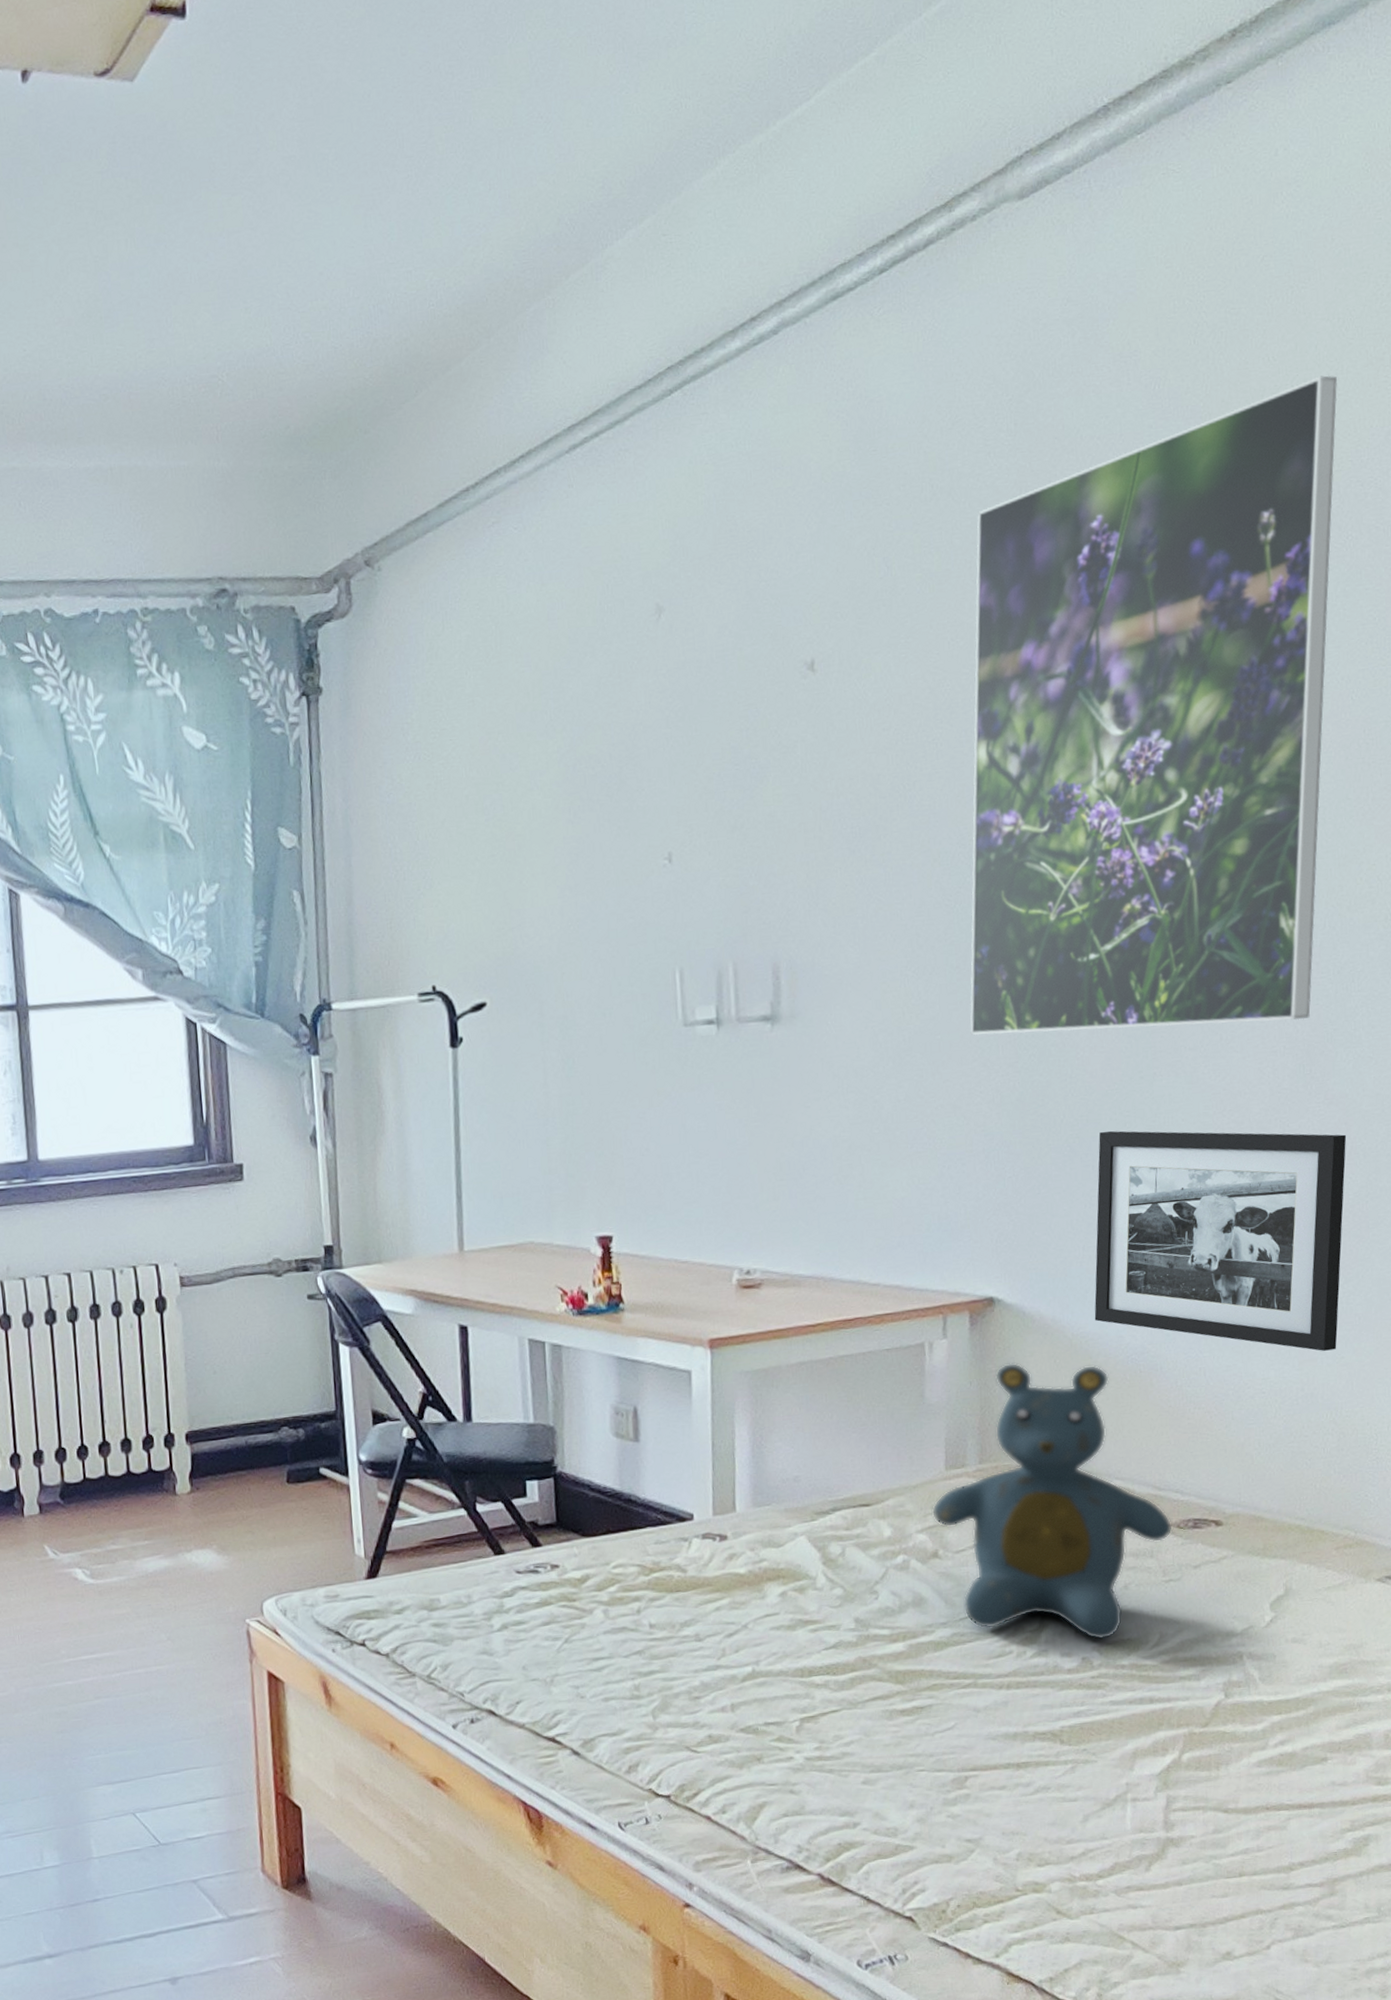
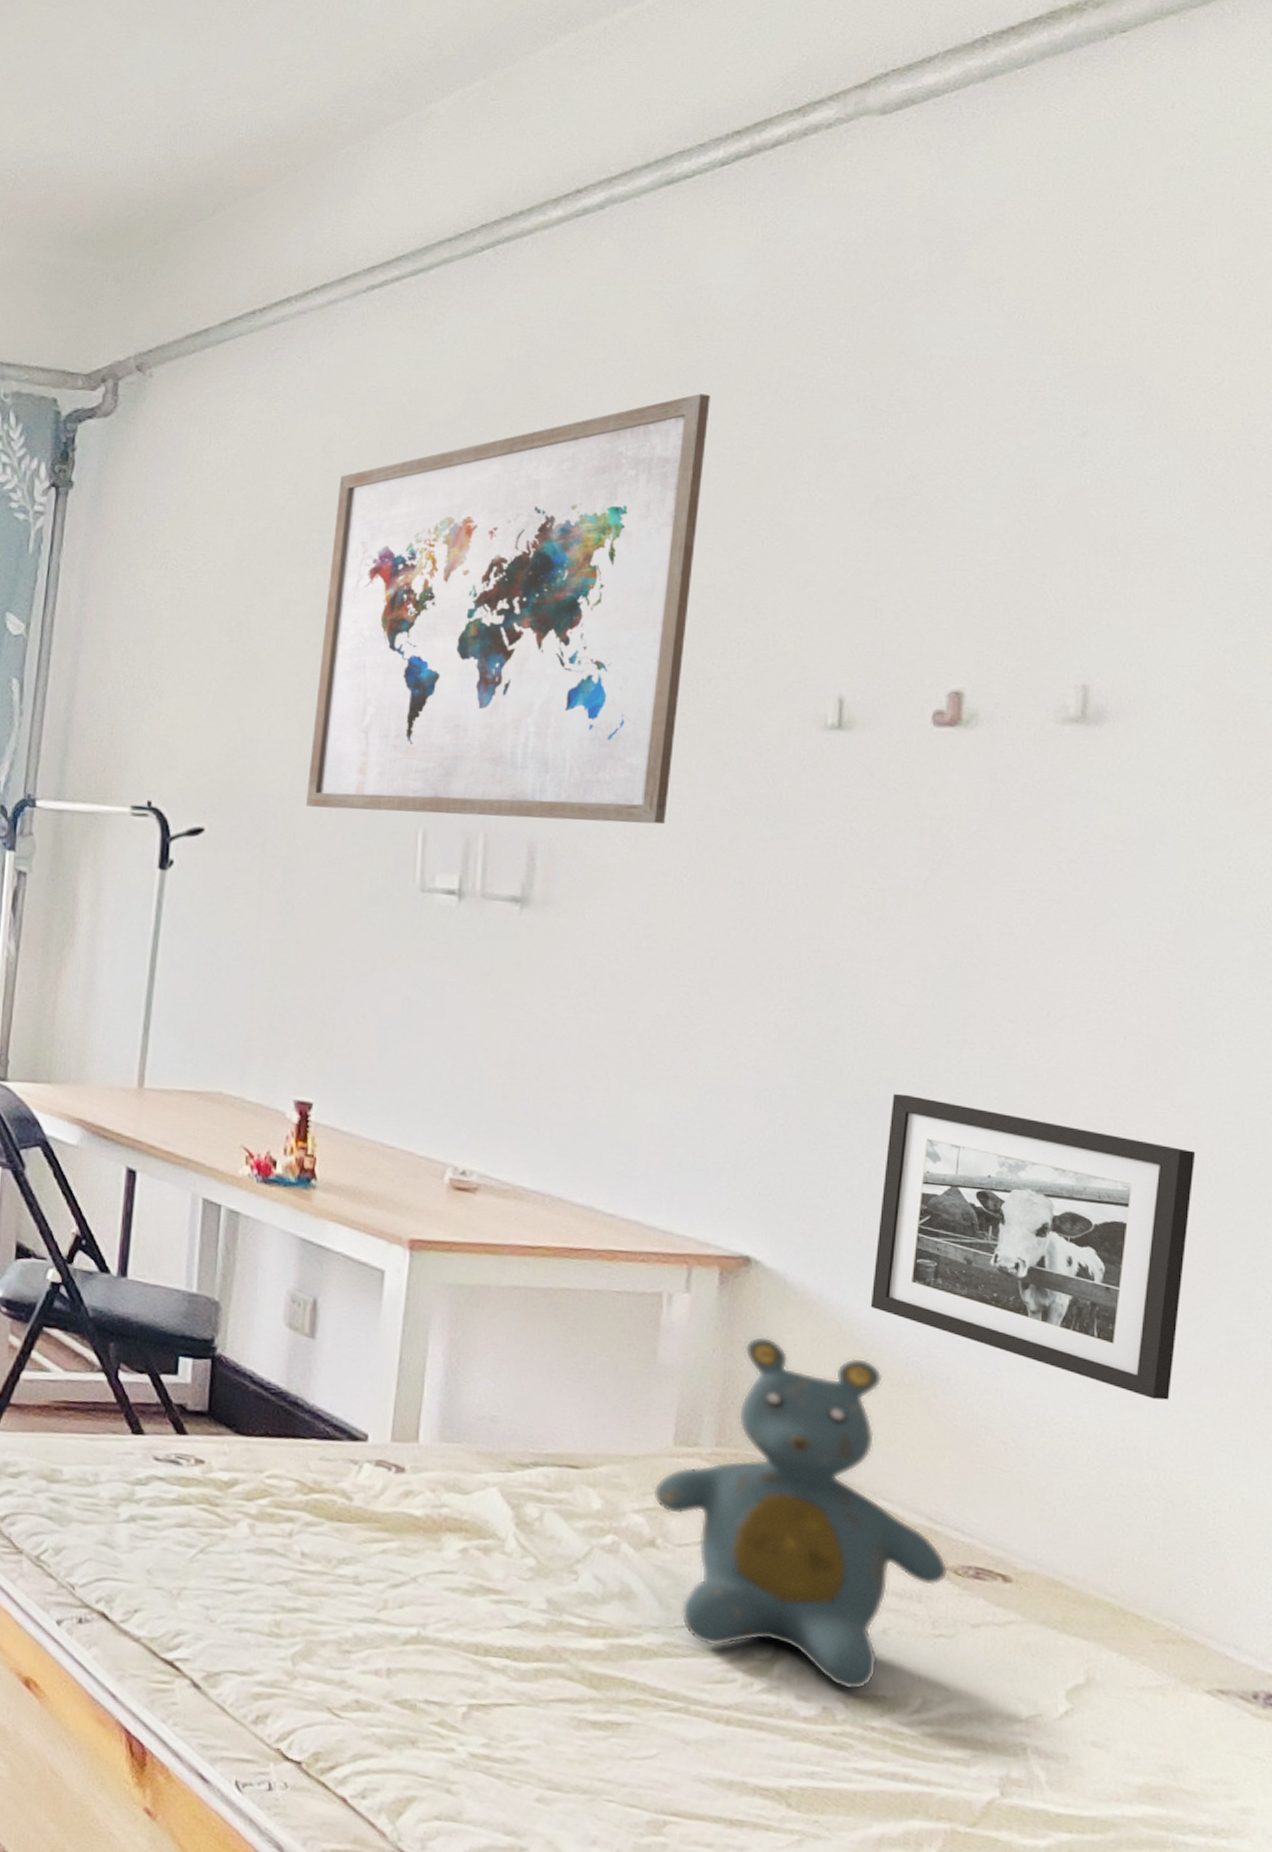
wall art: none [566,506,891,965] -> present [305,393,710,825]
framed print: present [970,375,1337,1036] -> none [749,332,1230,1012]

